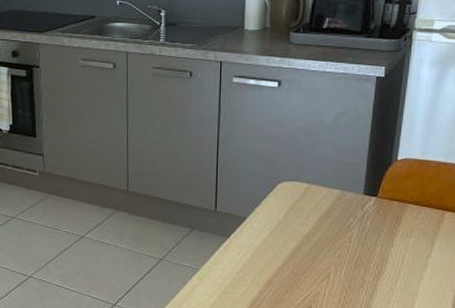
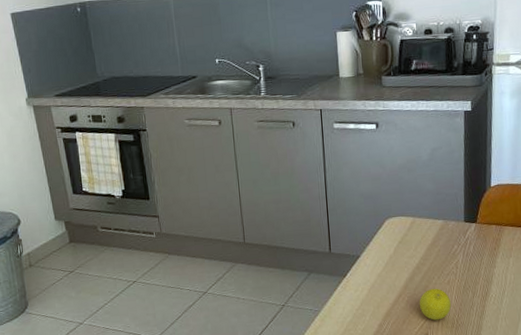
fruit: none [305,260,340,294] -> present [419,288,452,321]

